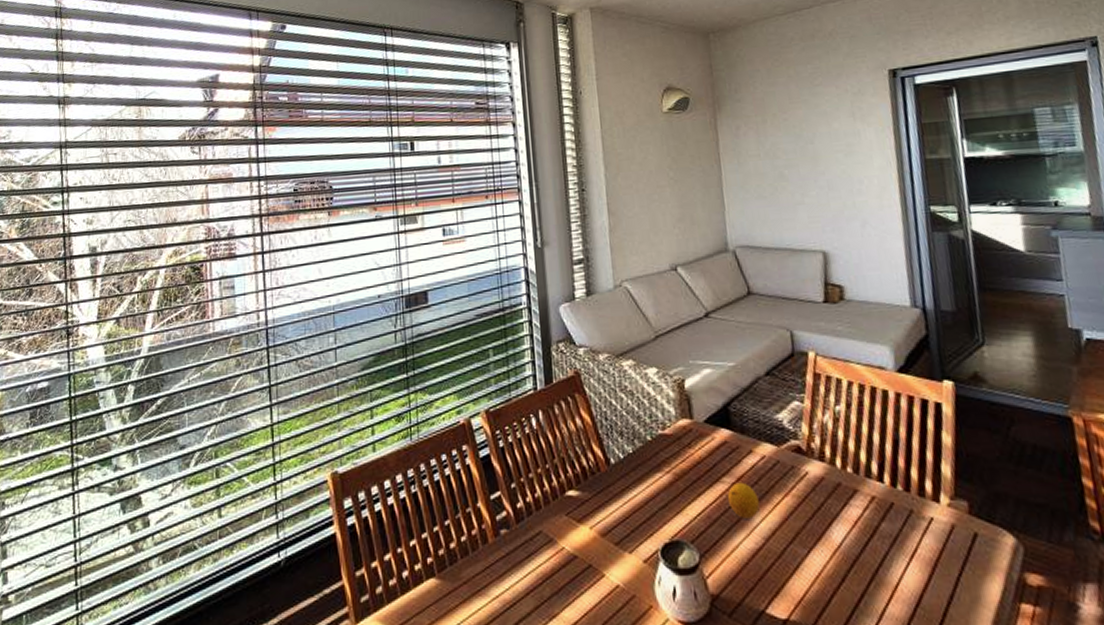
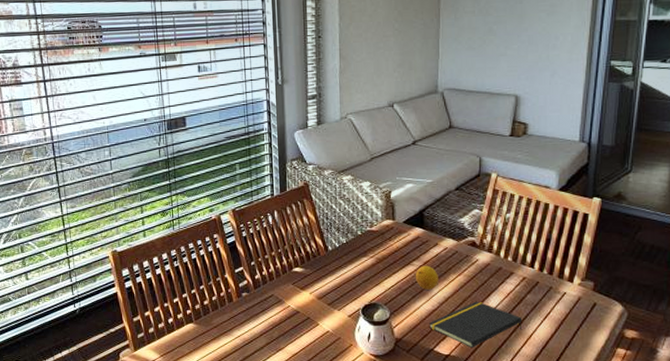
notepad: none [754,534,884,607] -> present [429,301,523,348]

